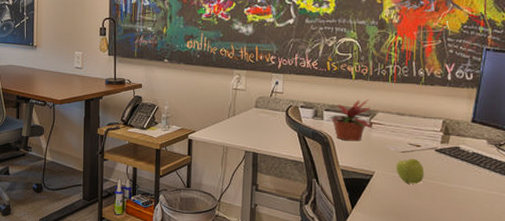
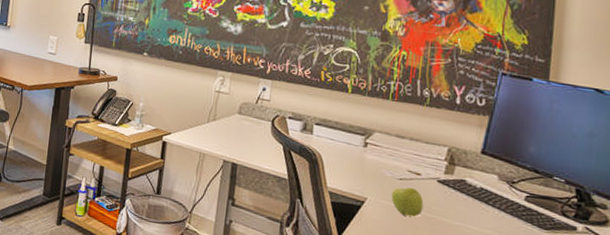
potted plant: present [327,99,379,142] -> none [316,116,375,162]

